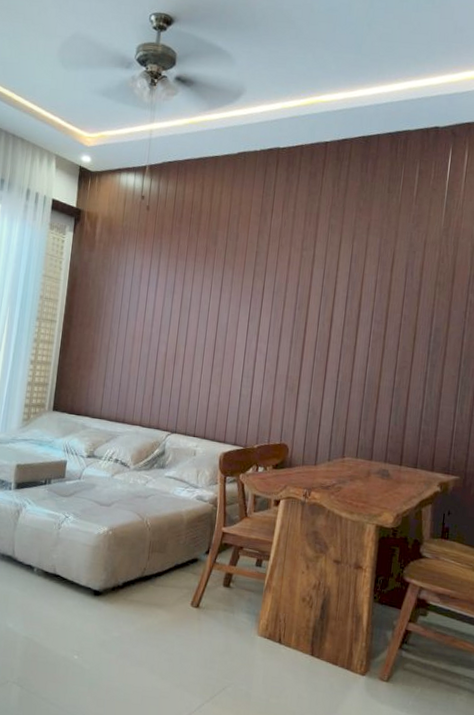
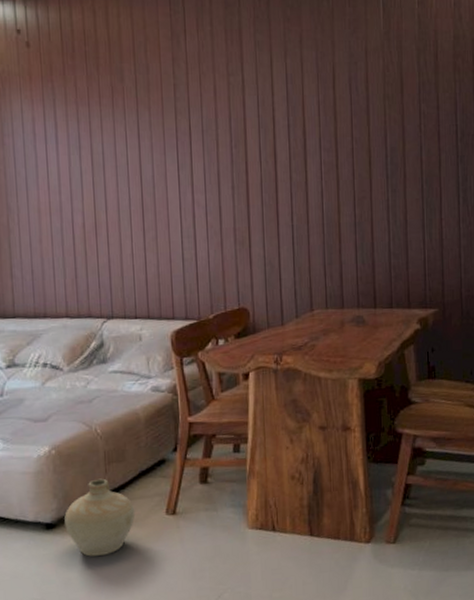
ceramic jug: none [108,563,166,629] -> present [64,478,135,557]

